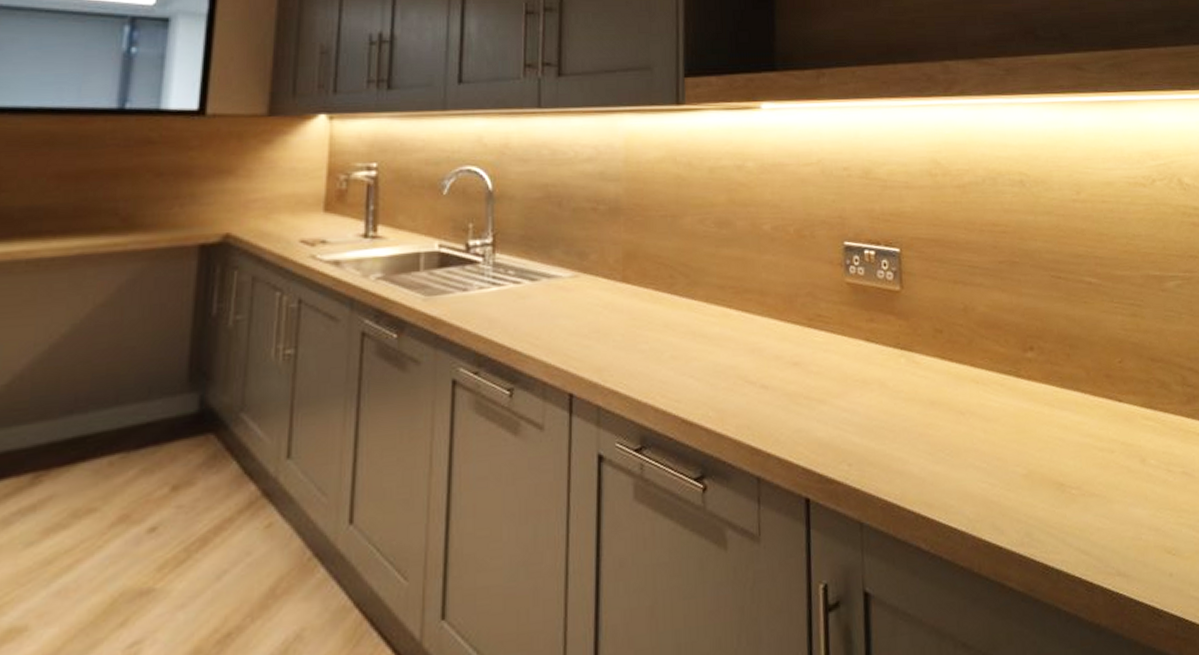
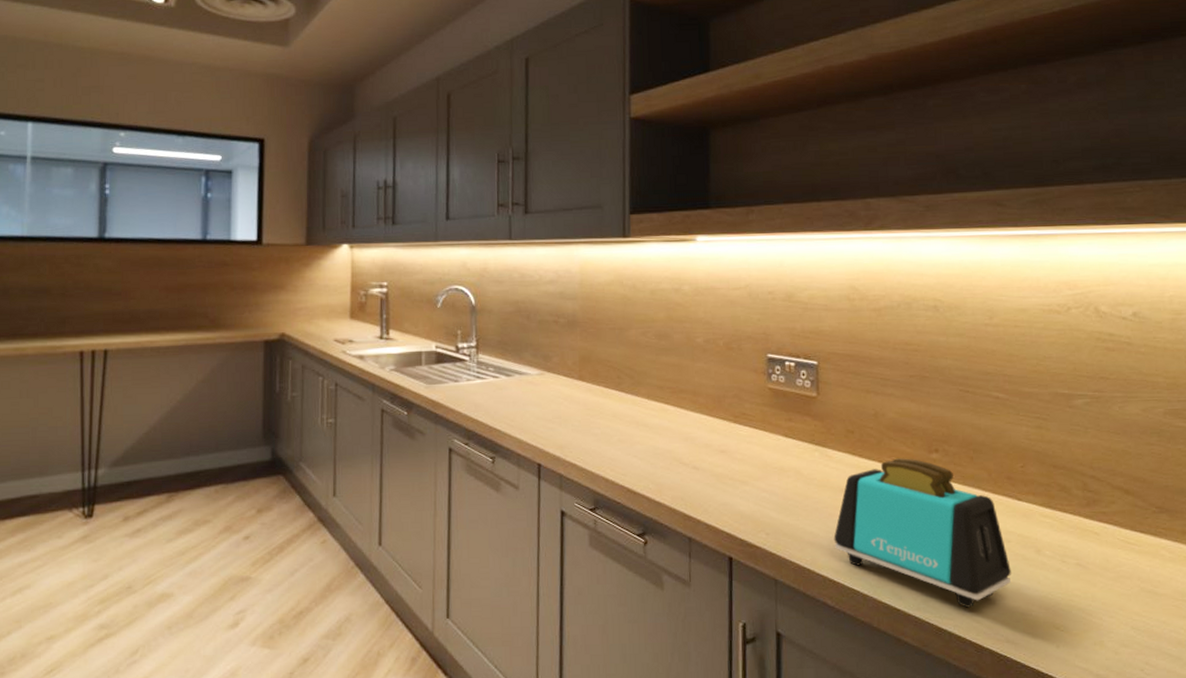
toaster: none [925,359,1117,537] -> present [833,458,1011,608]

